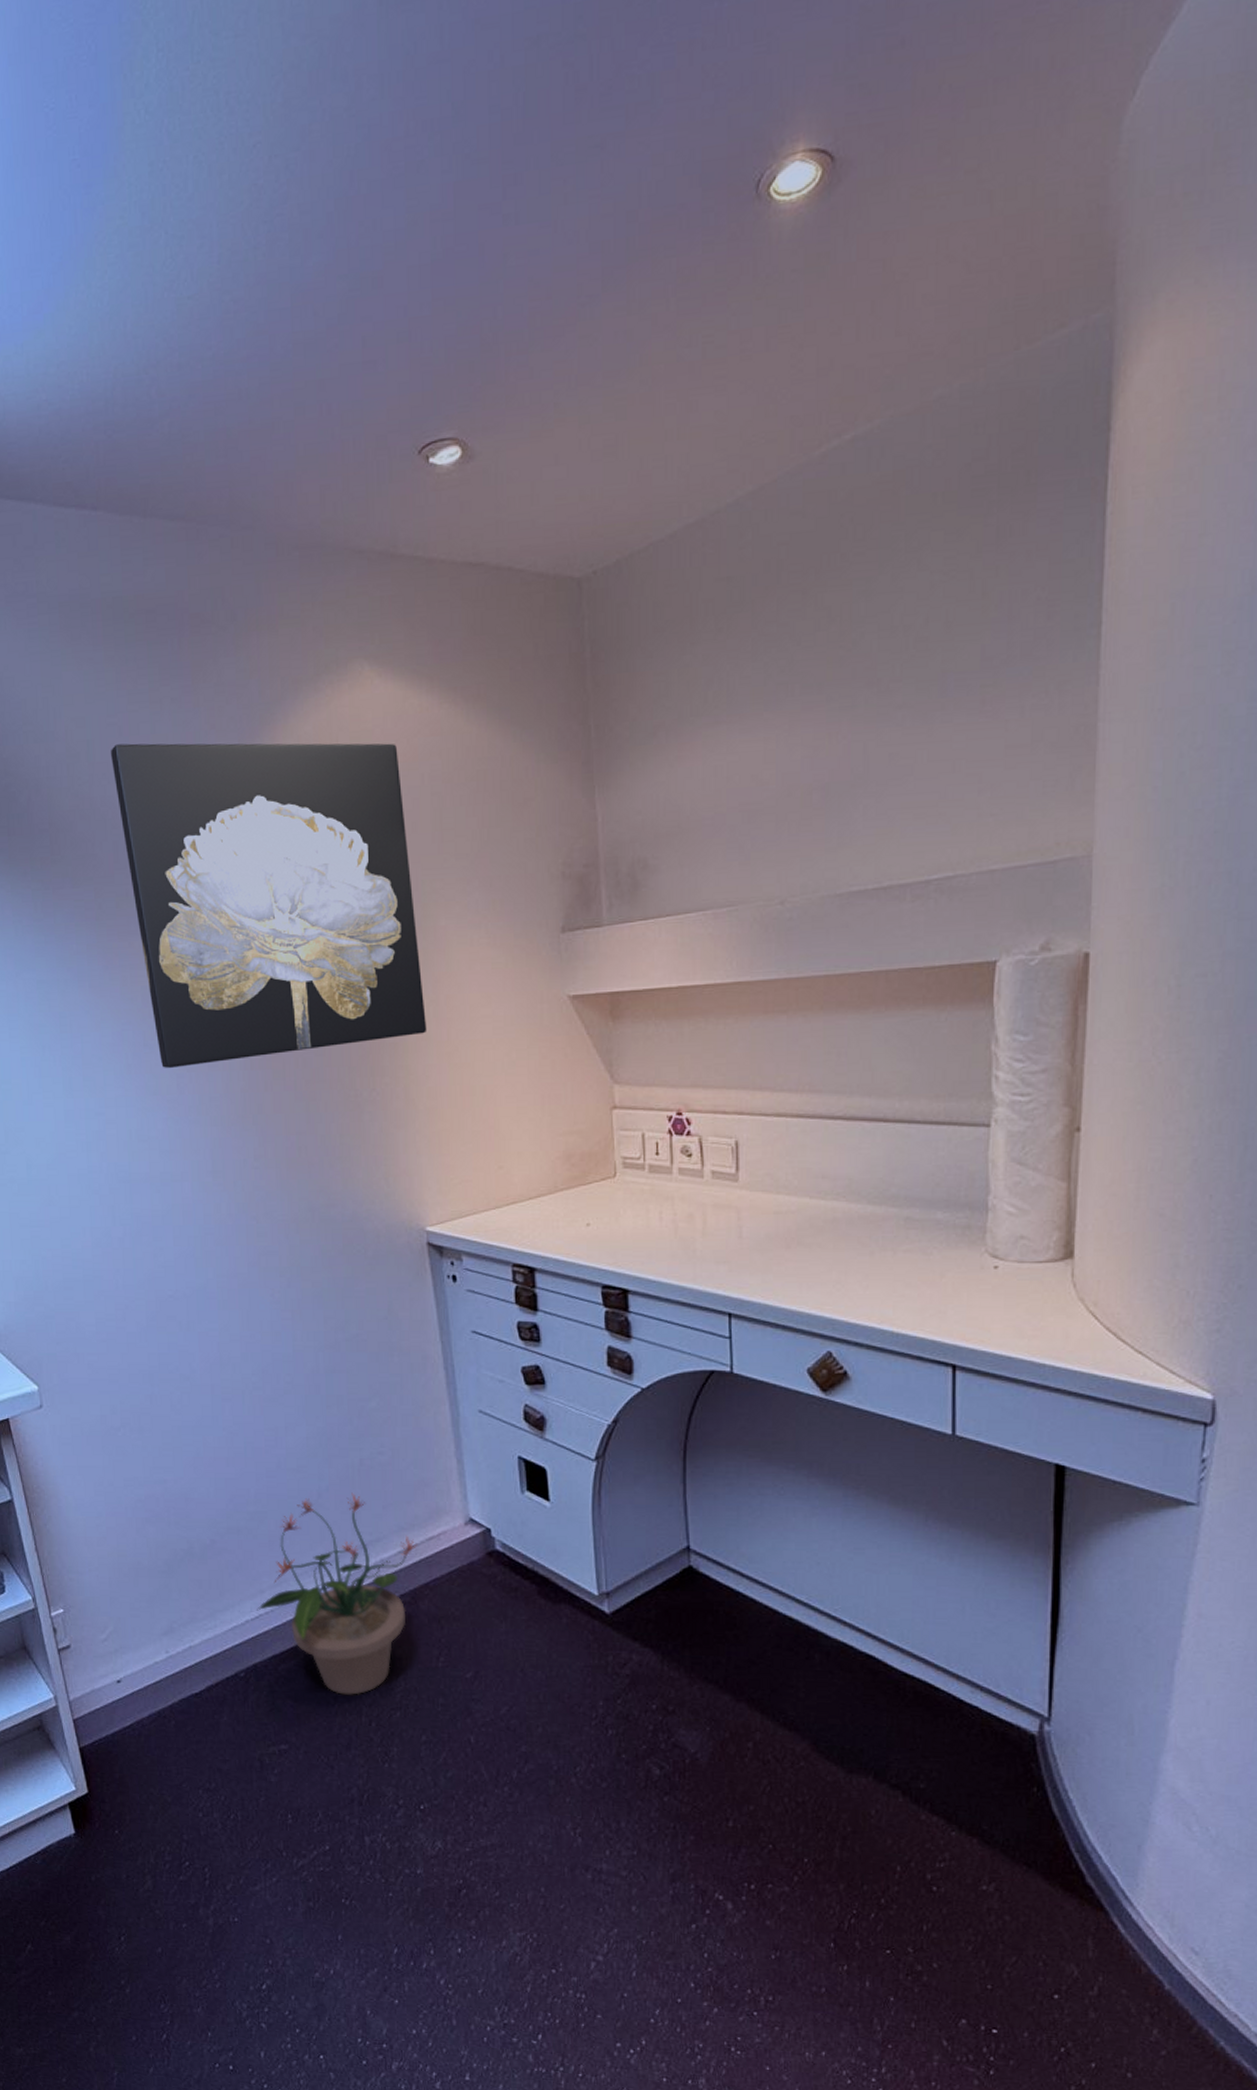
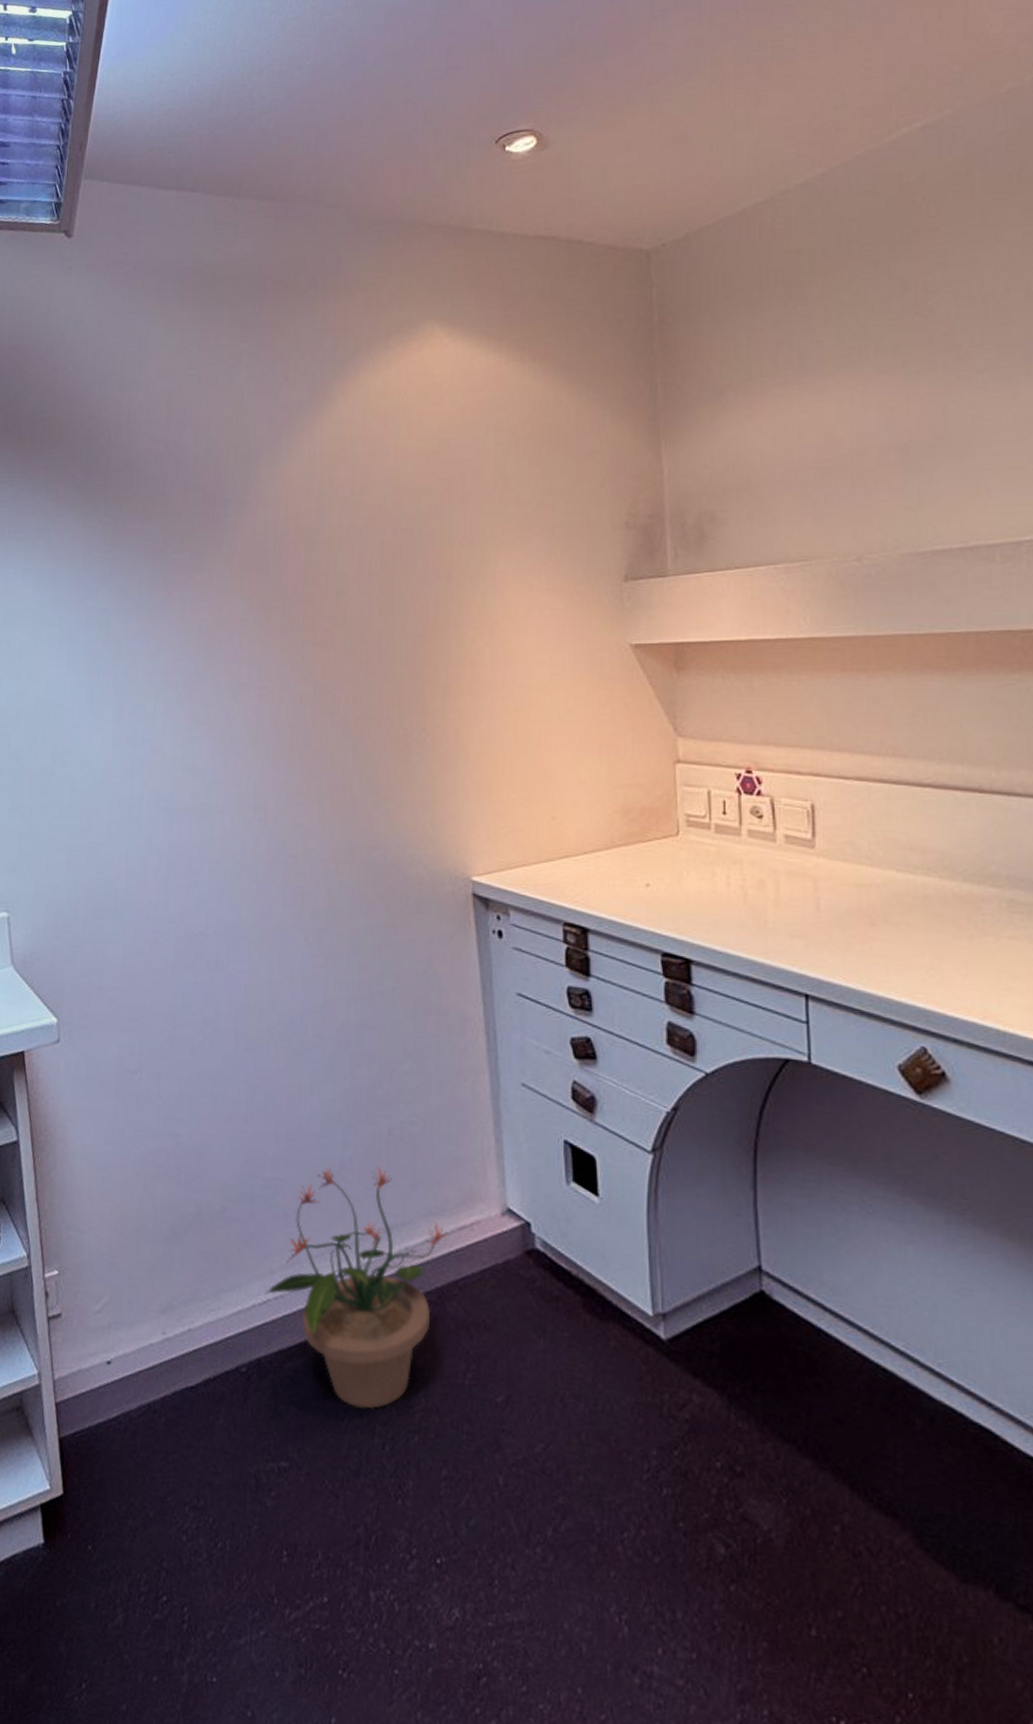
wall art: present [111,743,427,1068] -> none [189,393,482,699]

